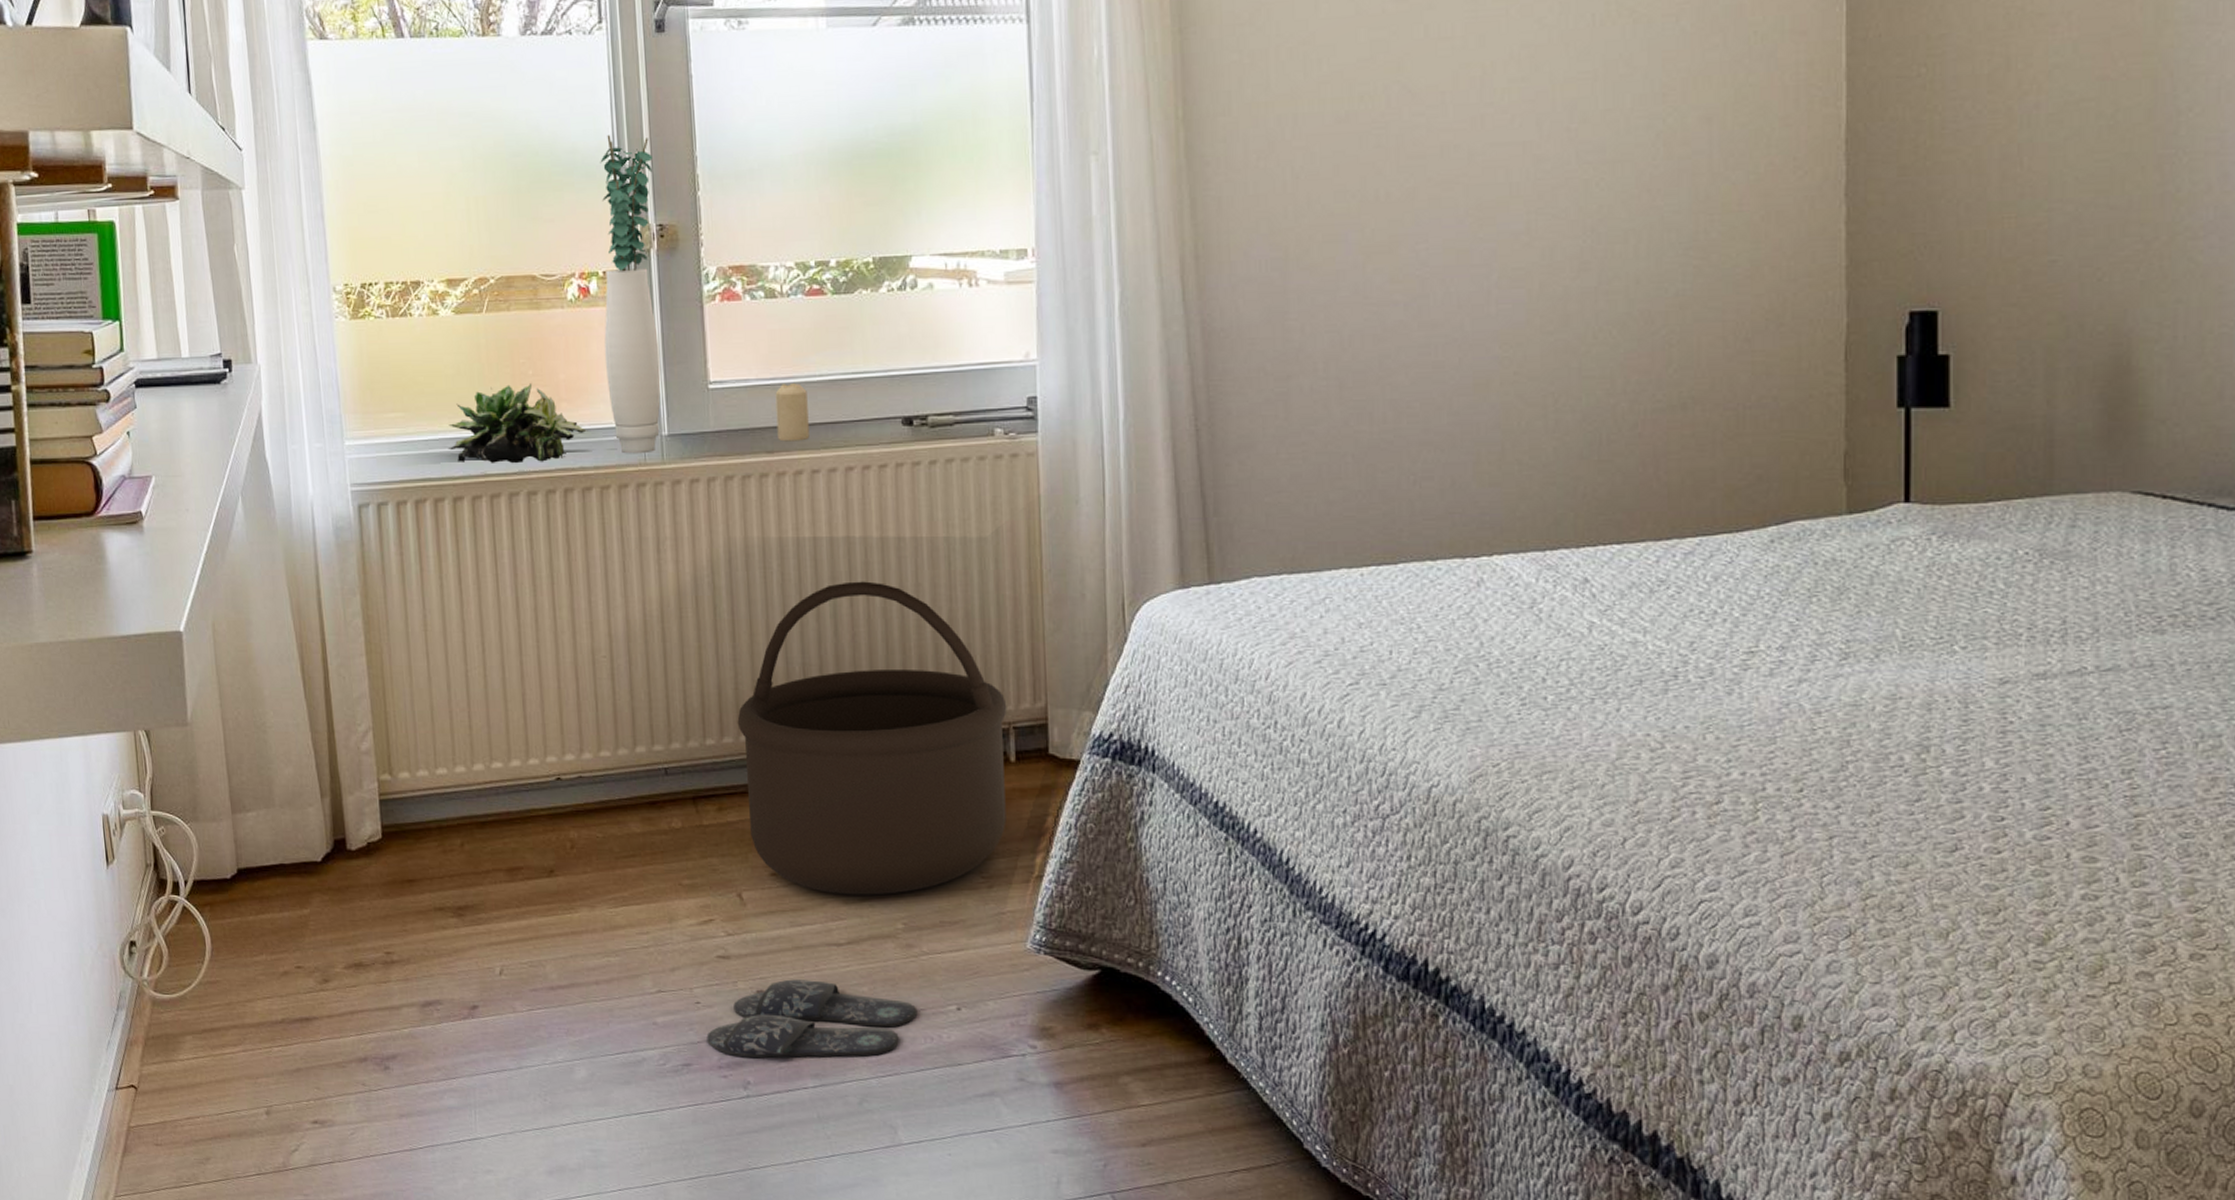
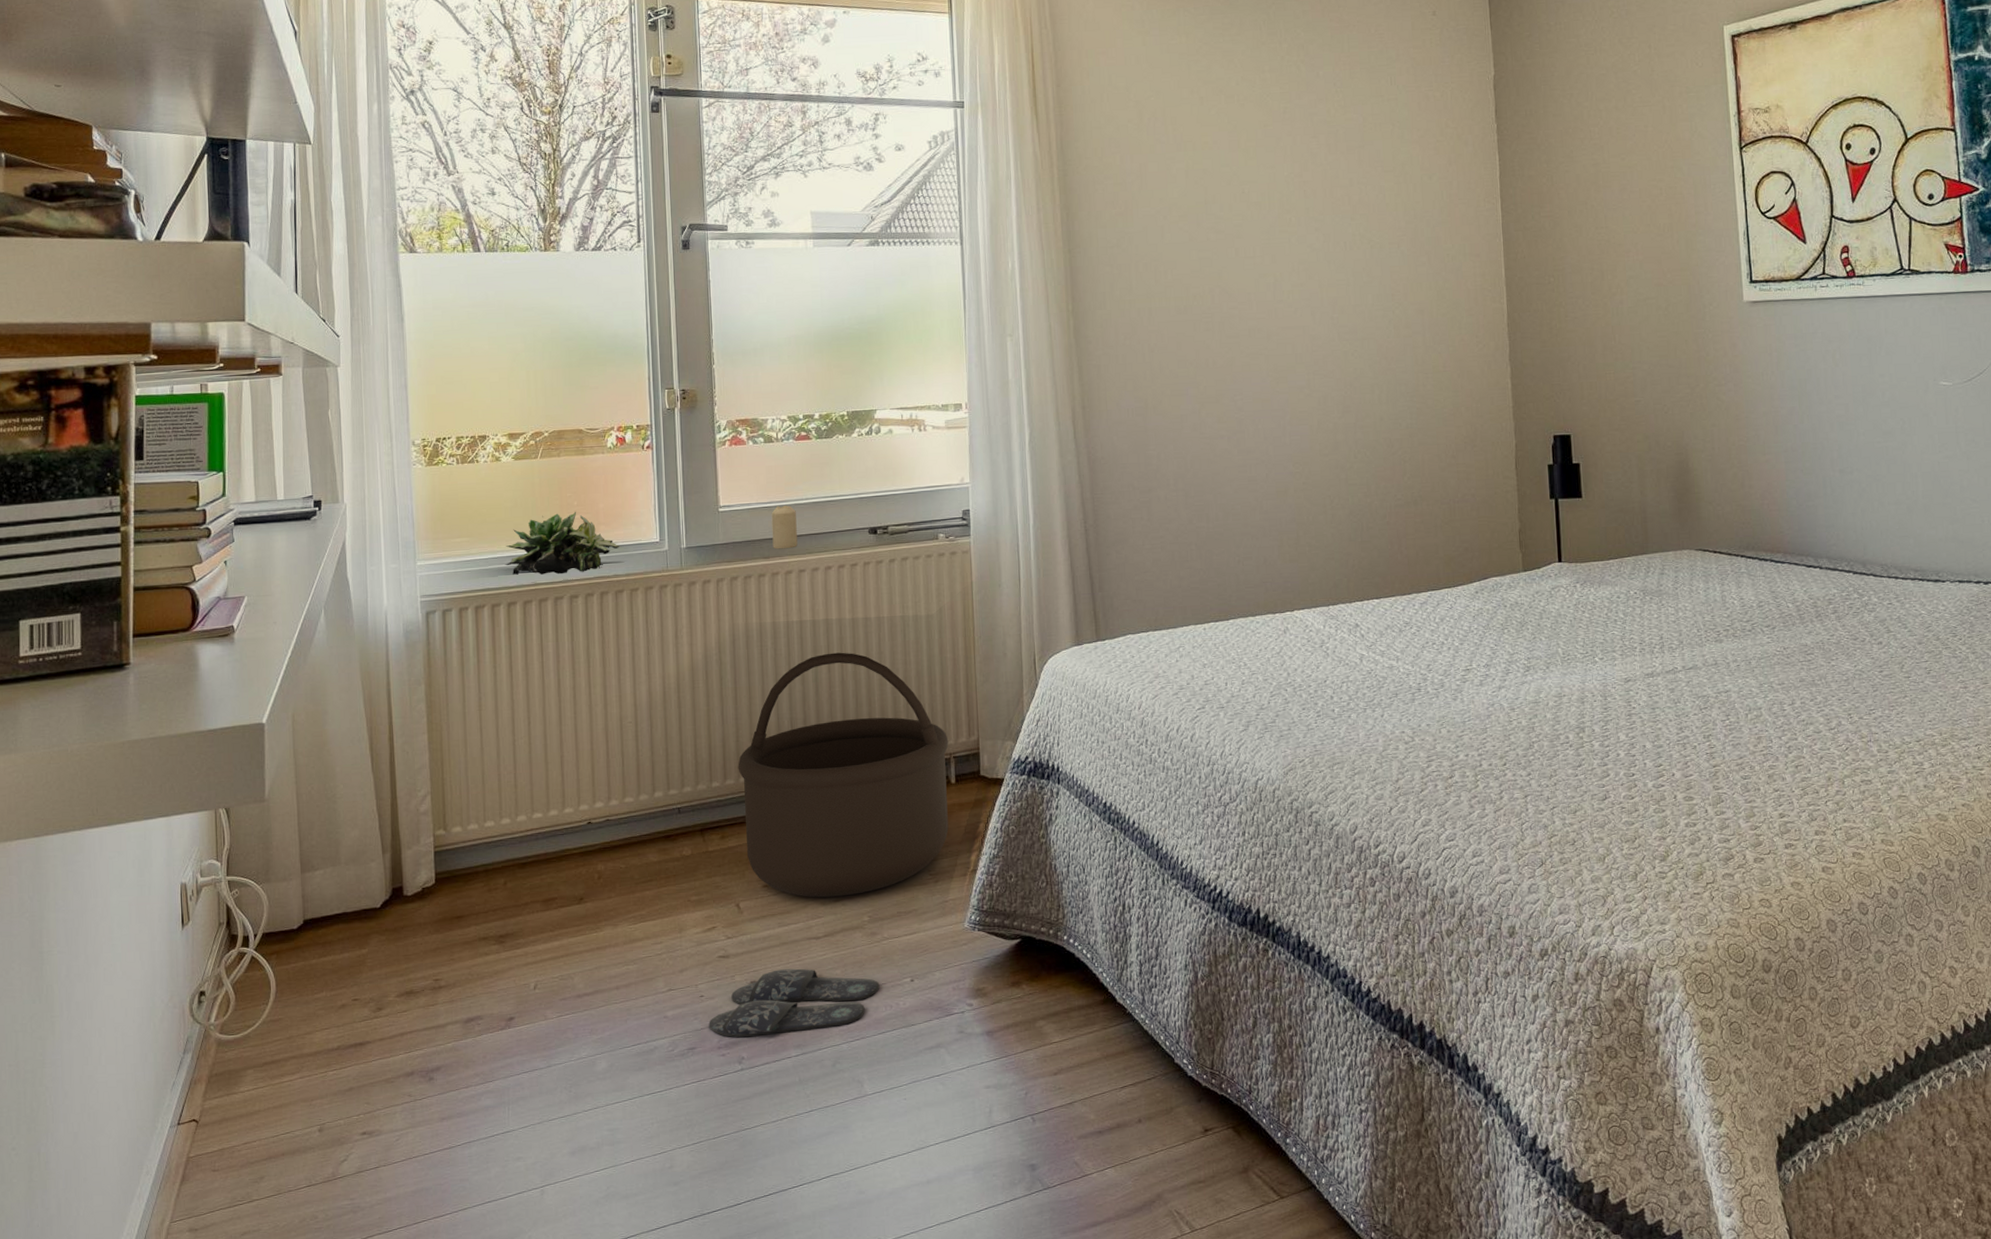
vase: present [600,135,661,454] -> none [636,324,681,564]

